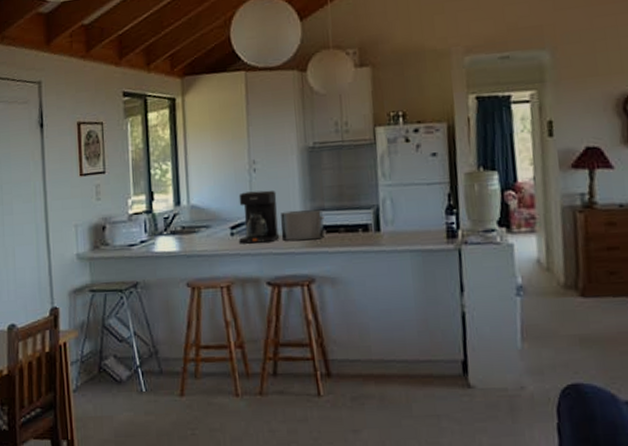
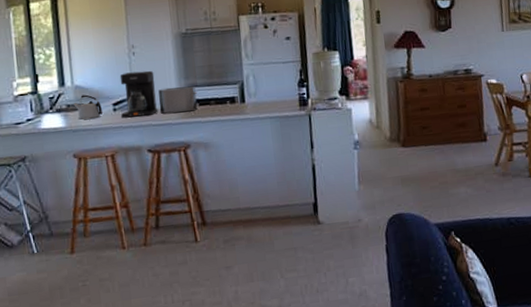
kettle: none [189,215,219,245] -> present [73,94,102,120]

